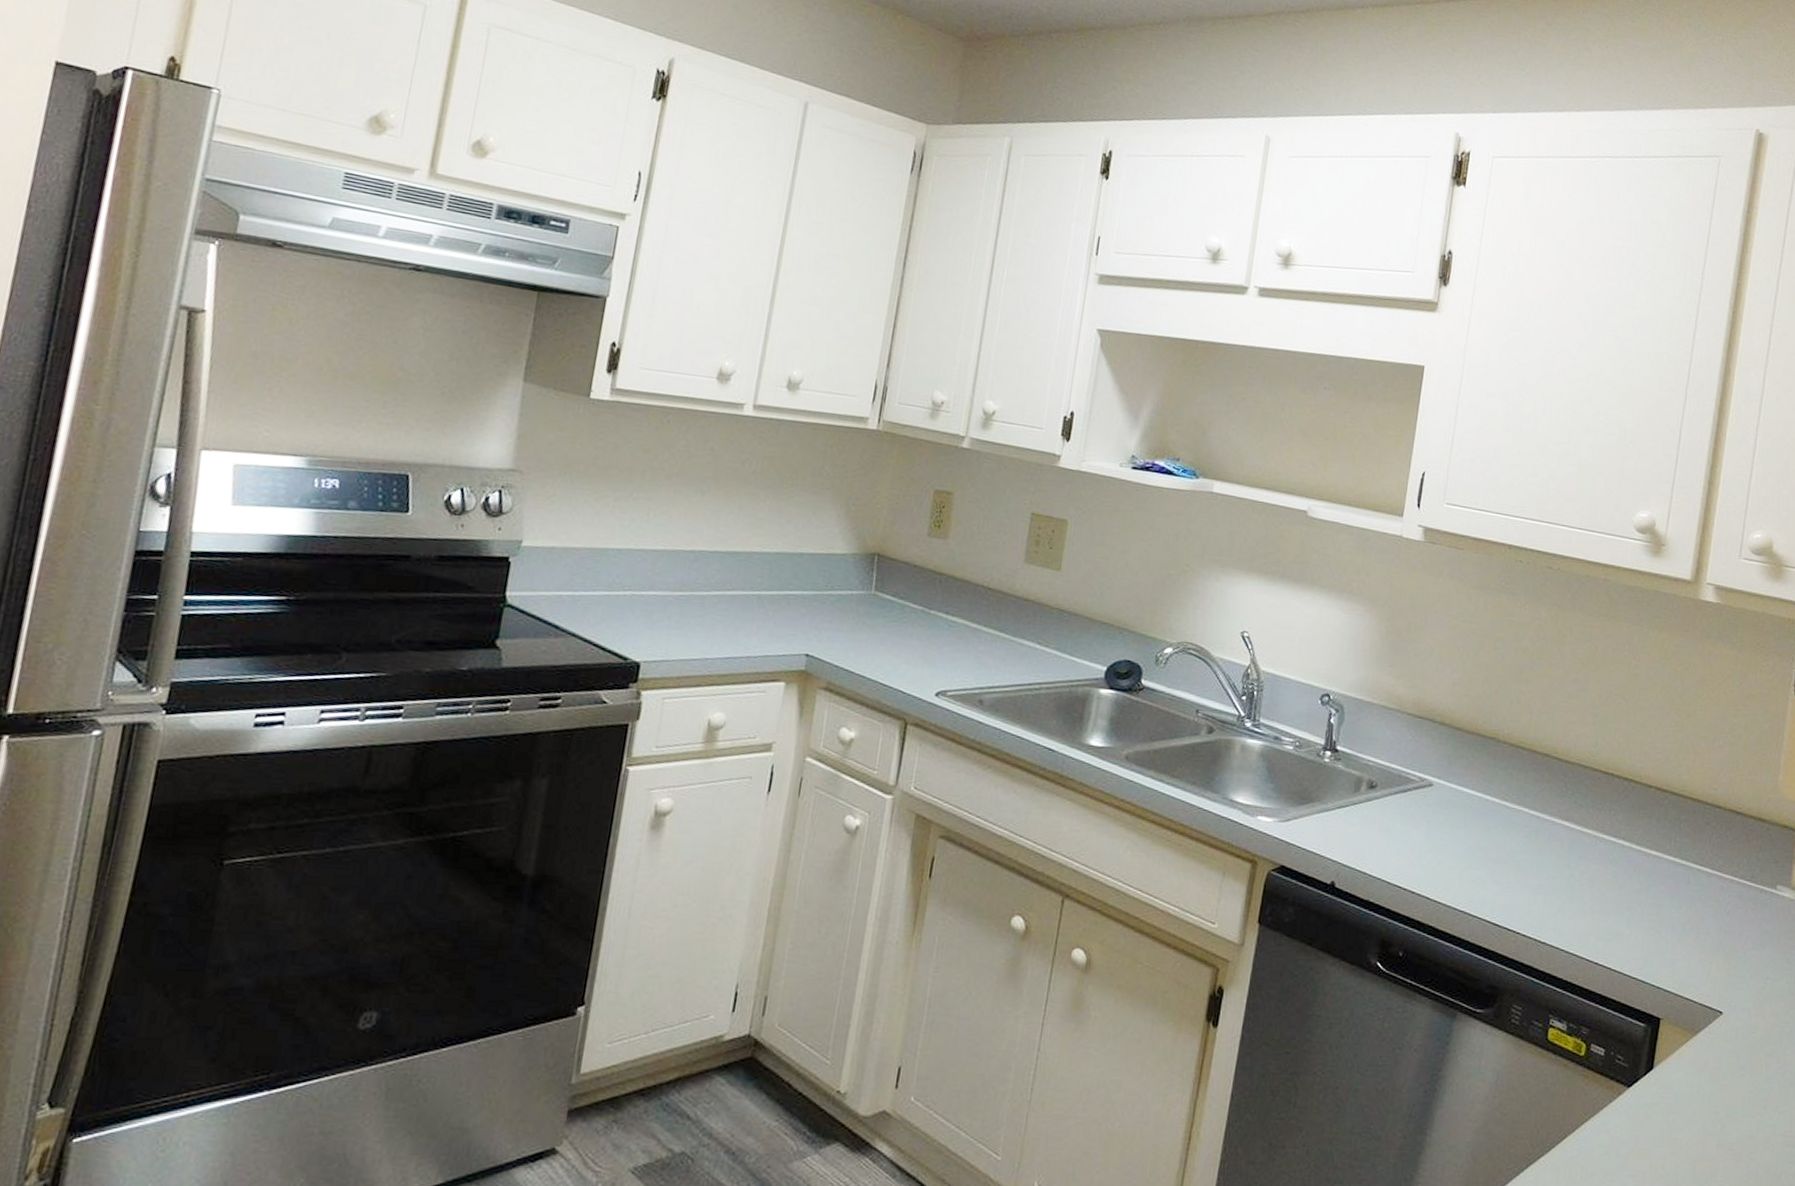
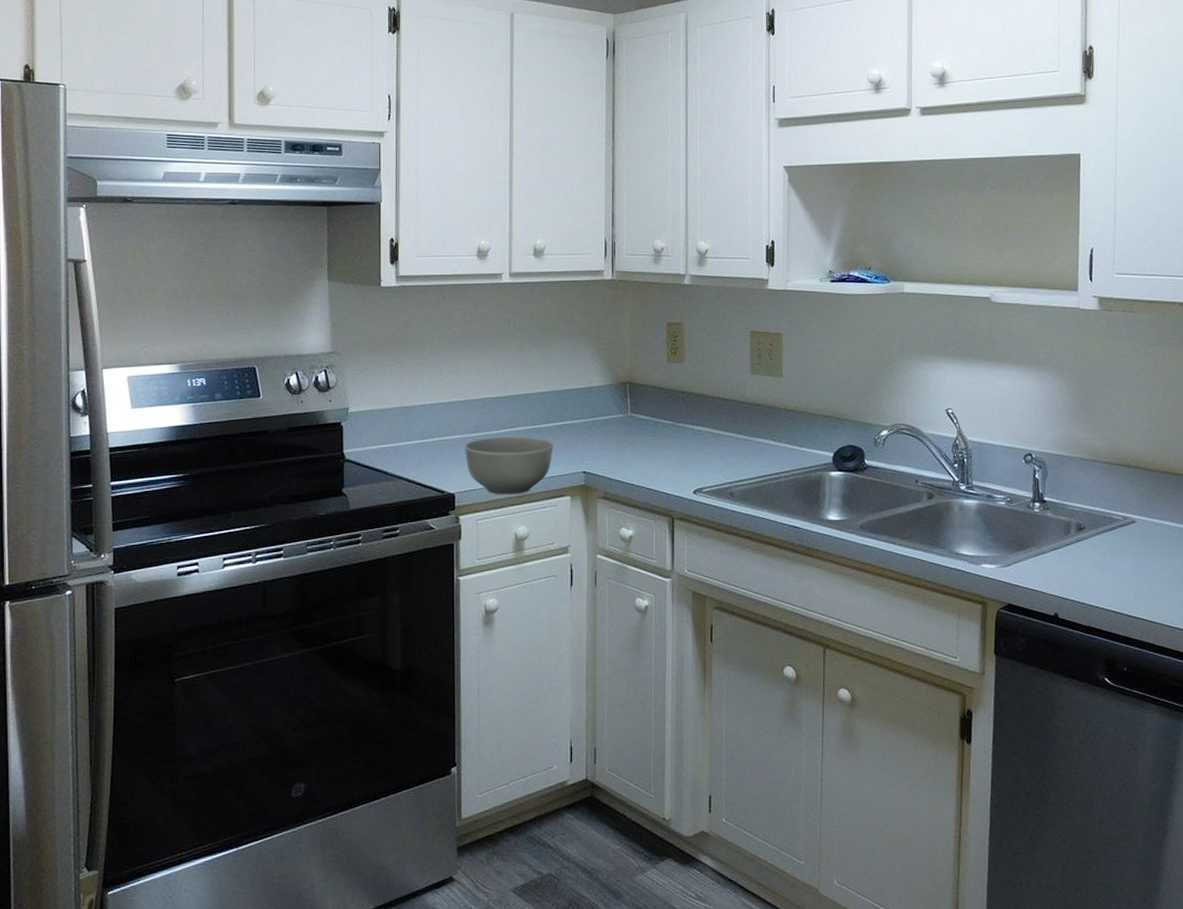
bowl: none [661,598,775,673] -> present [464,436,554,495]

